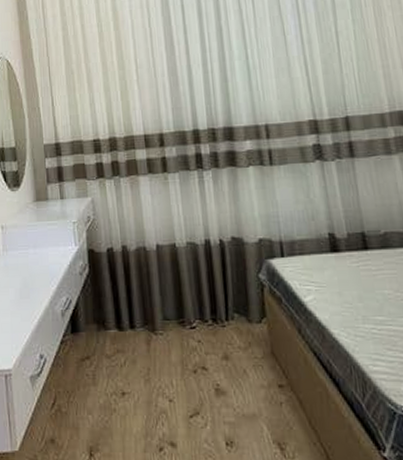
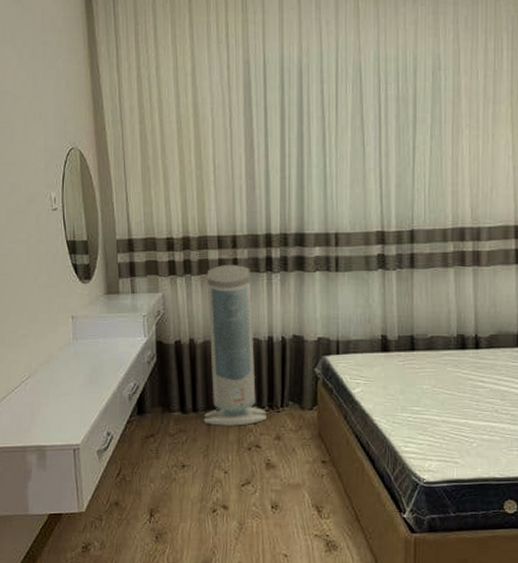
air purifier: none [135,163,211,344] -> present [203,264,267,426]

